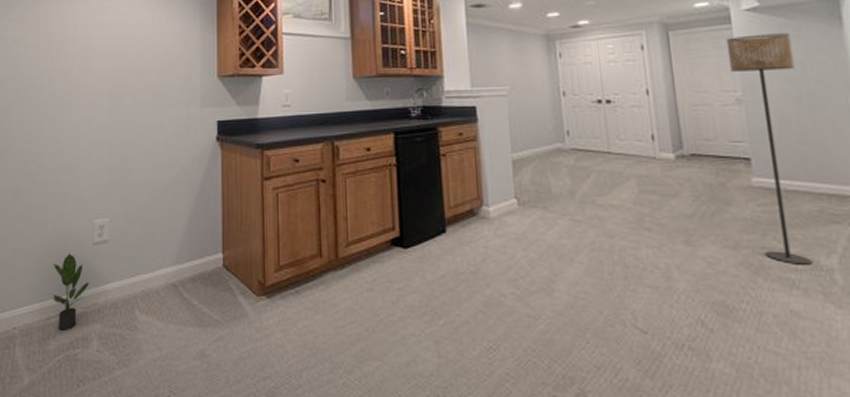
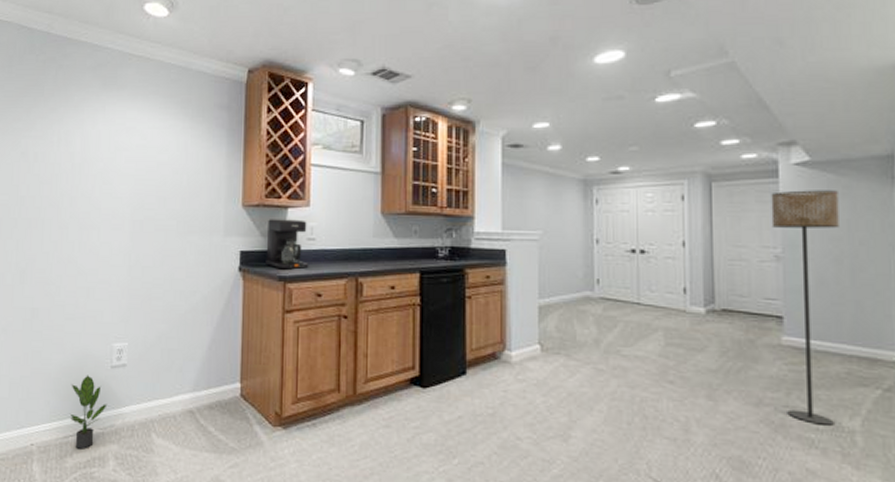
coffee maker: none [242,87,286,137] -> present [265,219,309,270]

